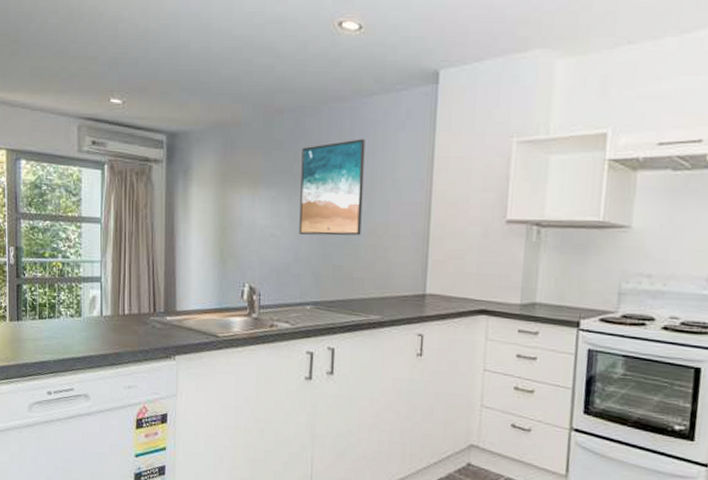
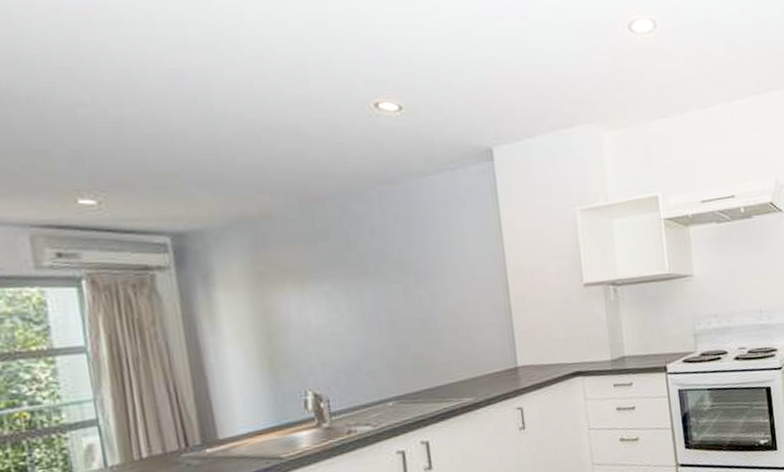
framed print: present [299,139,365,236] -> none [354,220,438,327]

